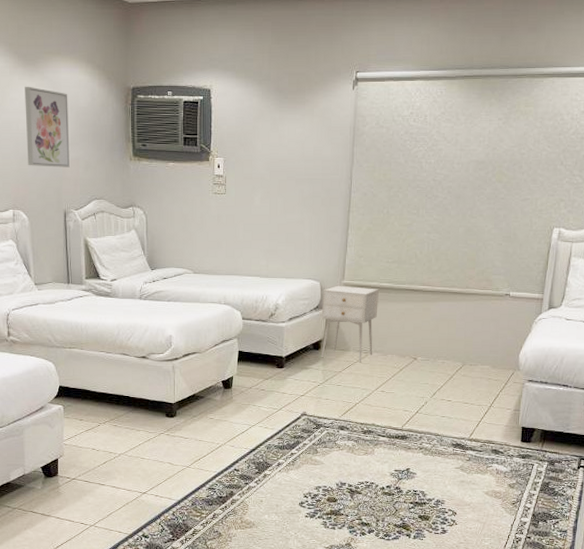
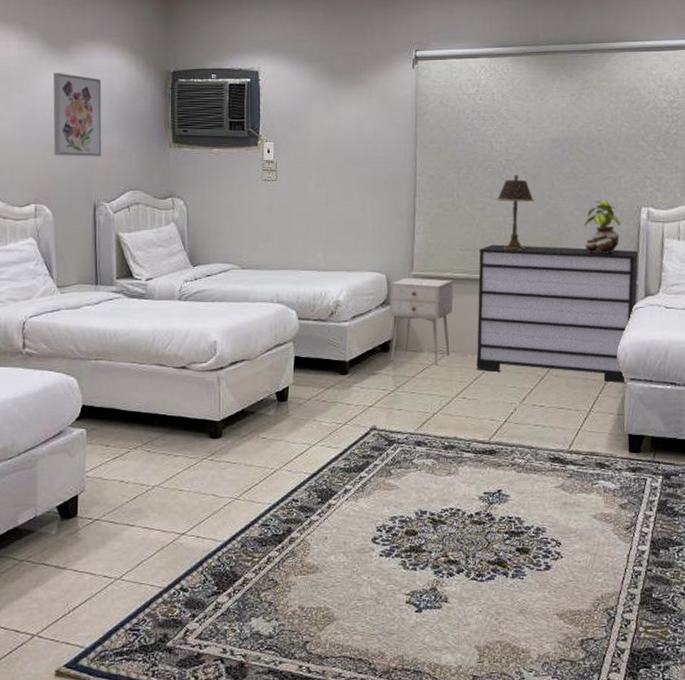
dresser: none [395,258,547,384] -> present [476,244,639,384]
table lamp: none [423,194,457,264] -> present [497,175,535,250]
potted plant: none [498,219,534,270] -> present [584,199,621,254]

